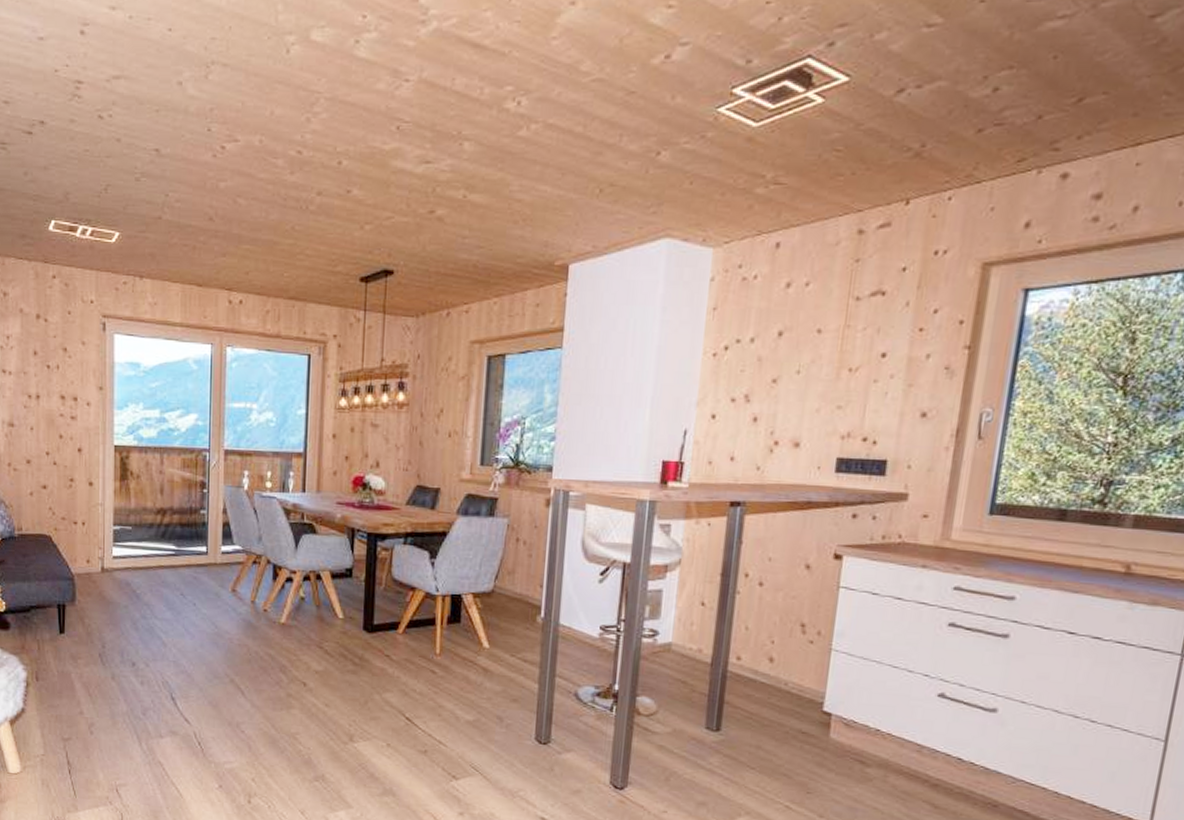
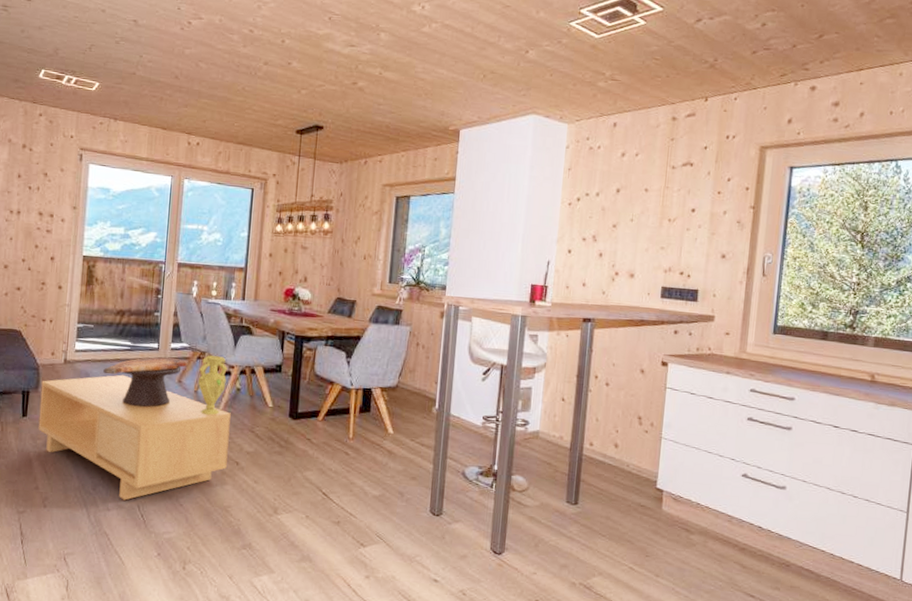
coffee table: none [78,583,295,726] -> present [38,374,231,500]
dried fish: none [146,562,242,622] -> present [103,357,188,408]
vase: none [254,559,288,629] -> present [198,355,227,415]

